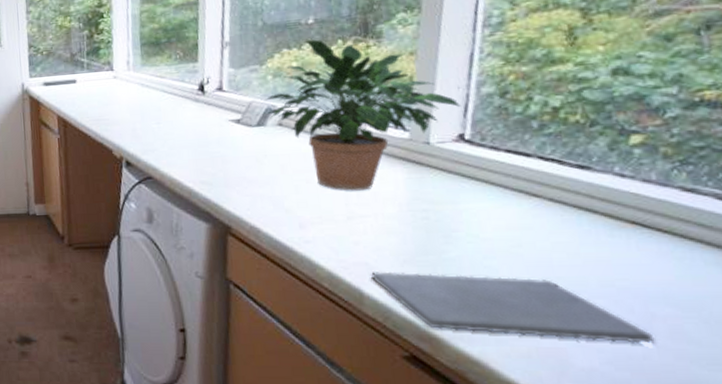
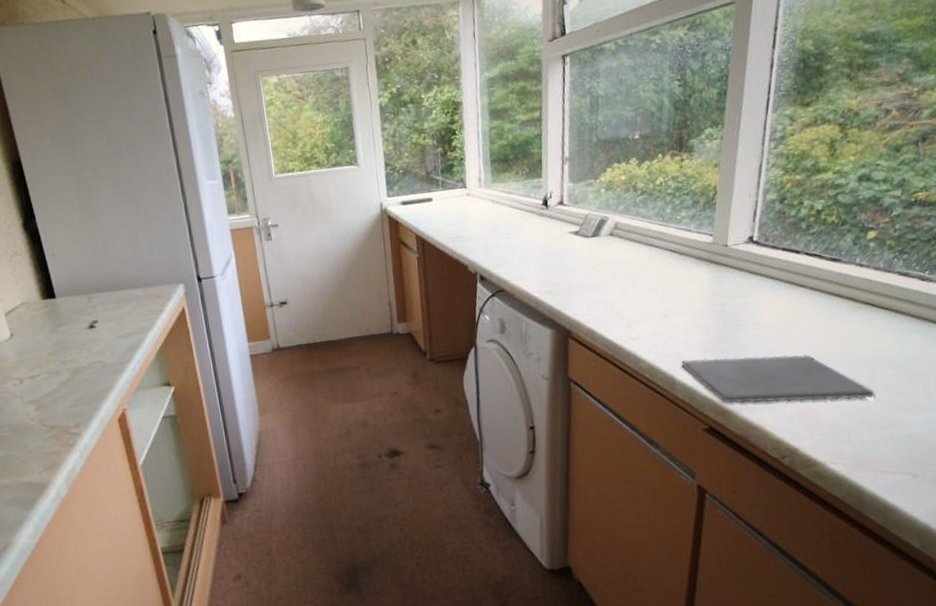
potted plant: present [263,39,460,191] -> none [598,154,751,292]

